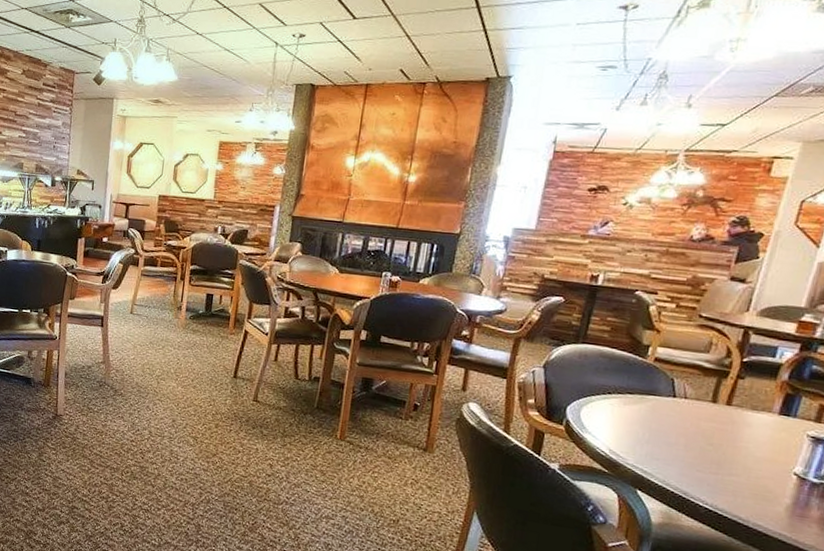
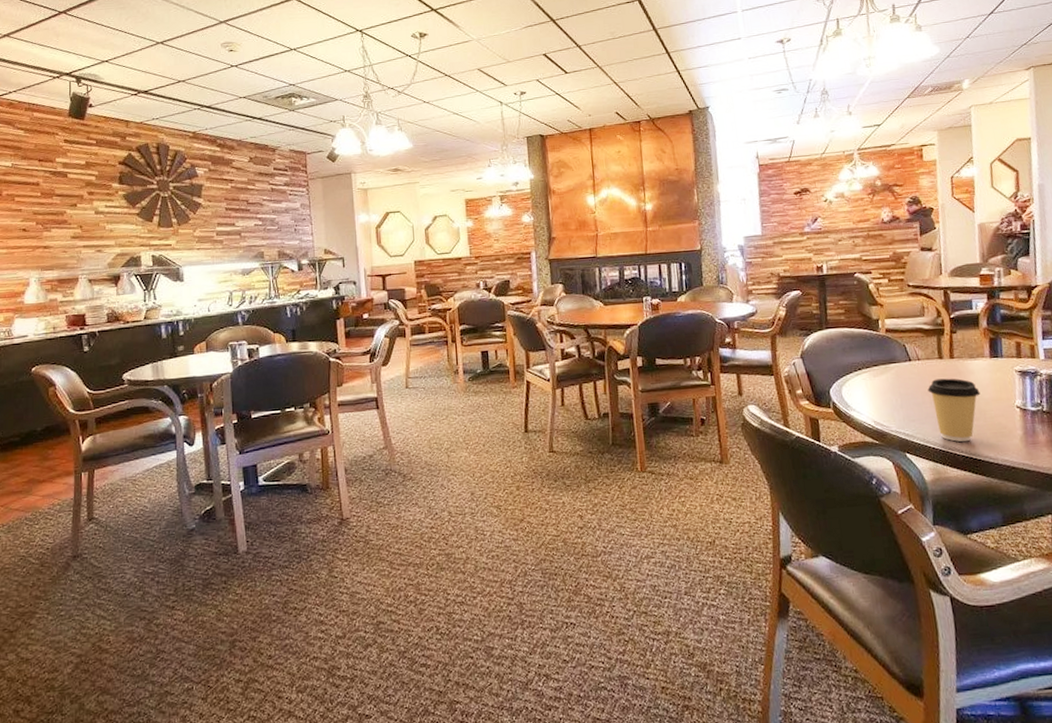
coffee cup: none [685,422,752,495] -> present [927,378,981,442]

